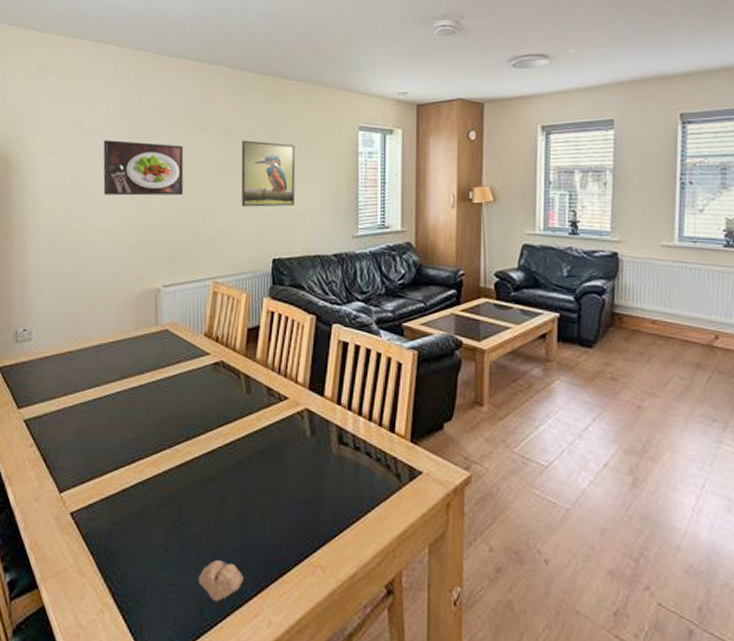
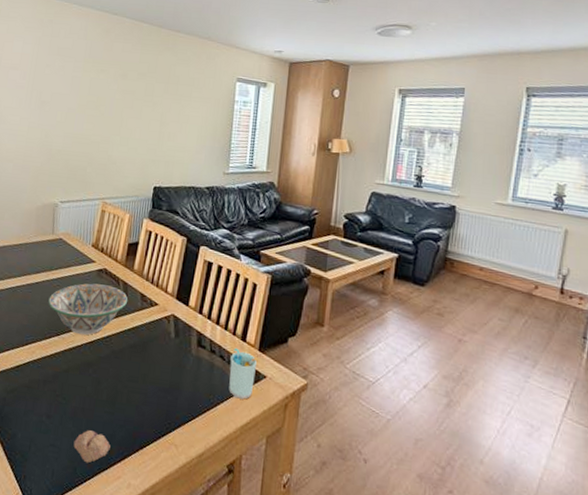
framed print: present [103,140,184,196] -> none [15,74,85,127]
decorative bowl: none [156,380,252,444] -> present [48,283,128,335]
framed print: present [241,140,296,207] -> none [130,82,181,143]
cup: none [378,441,411,503] -> present [229,348,258,399]

